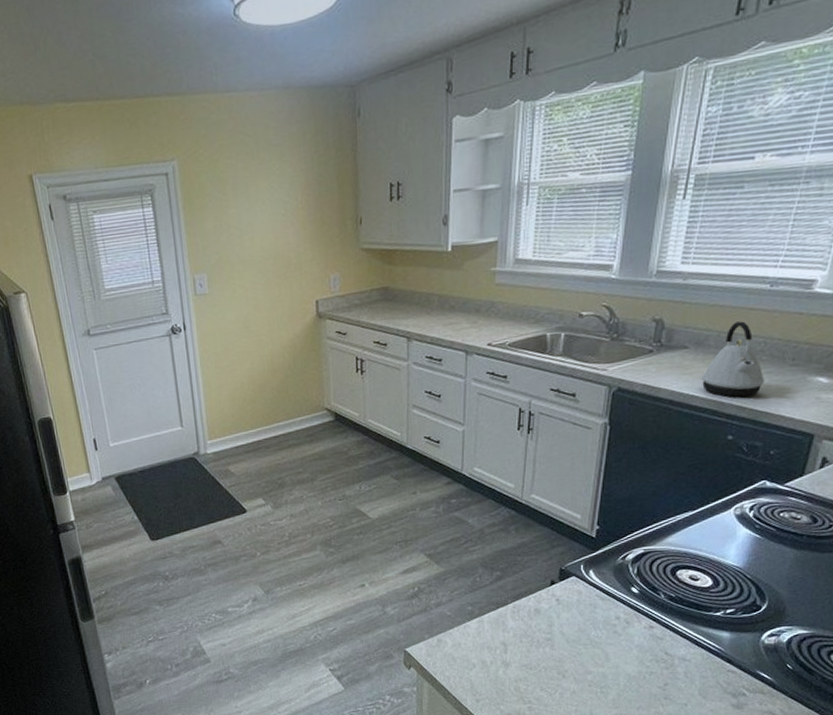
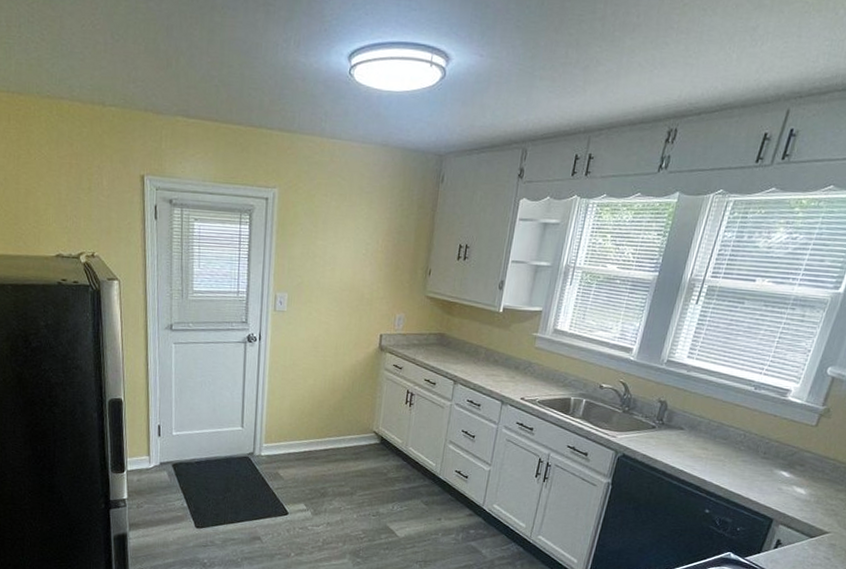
kettle: present [701,321,765,397] -> none [690,414,741,478]

